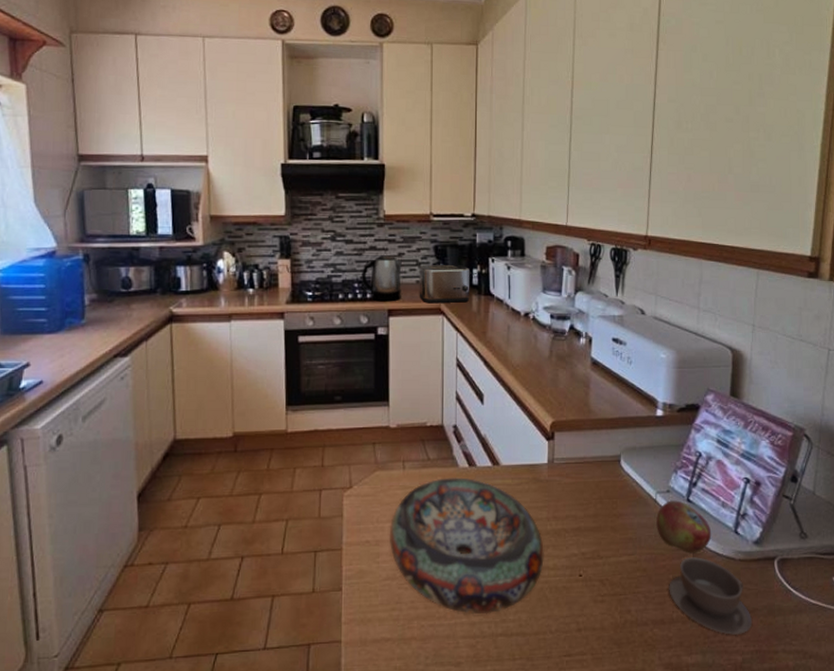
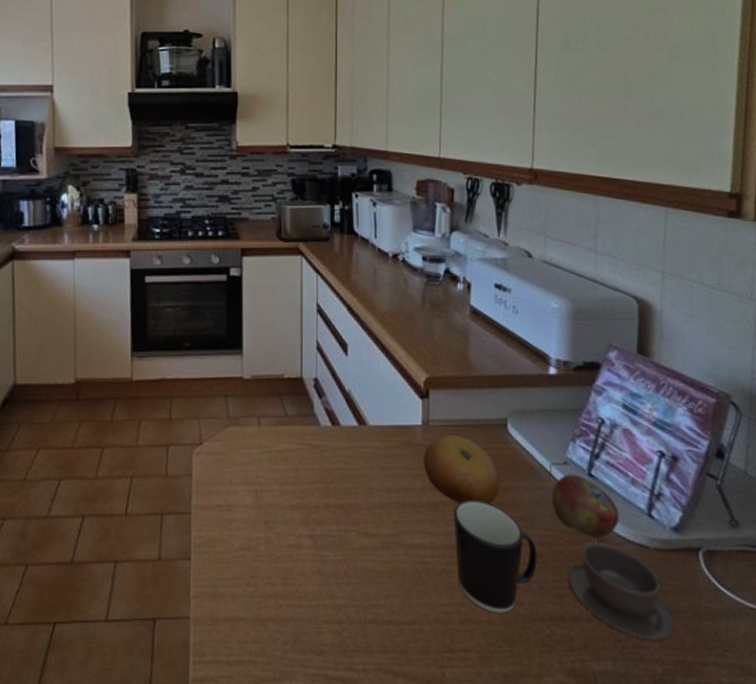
kettle: present [362,255,402,302] -> none [213,190,256,240]
decorative bowl: present [390,477,544,614] -> none [244,437,419,597]
fruit: none [549,470,613,530] -> present [424,434,500,504]
mug: none [573,526,643,621] -> present [453,500,537,613]

